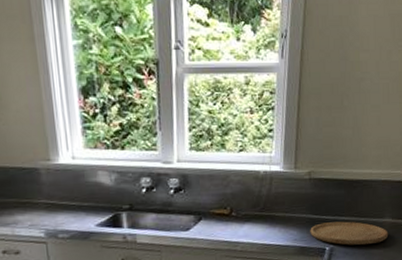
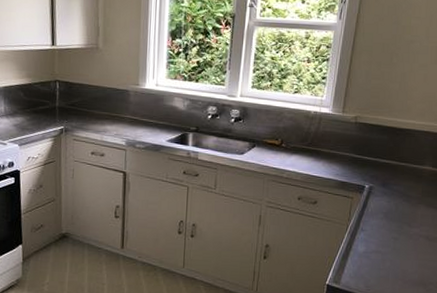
cutting board: present [310,221,389,245] -> none [352,163,428,188]

